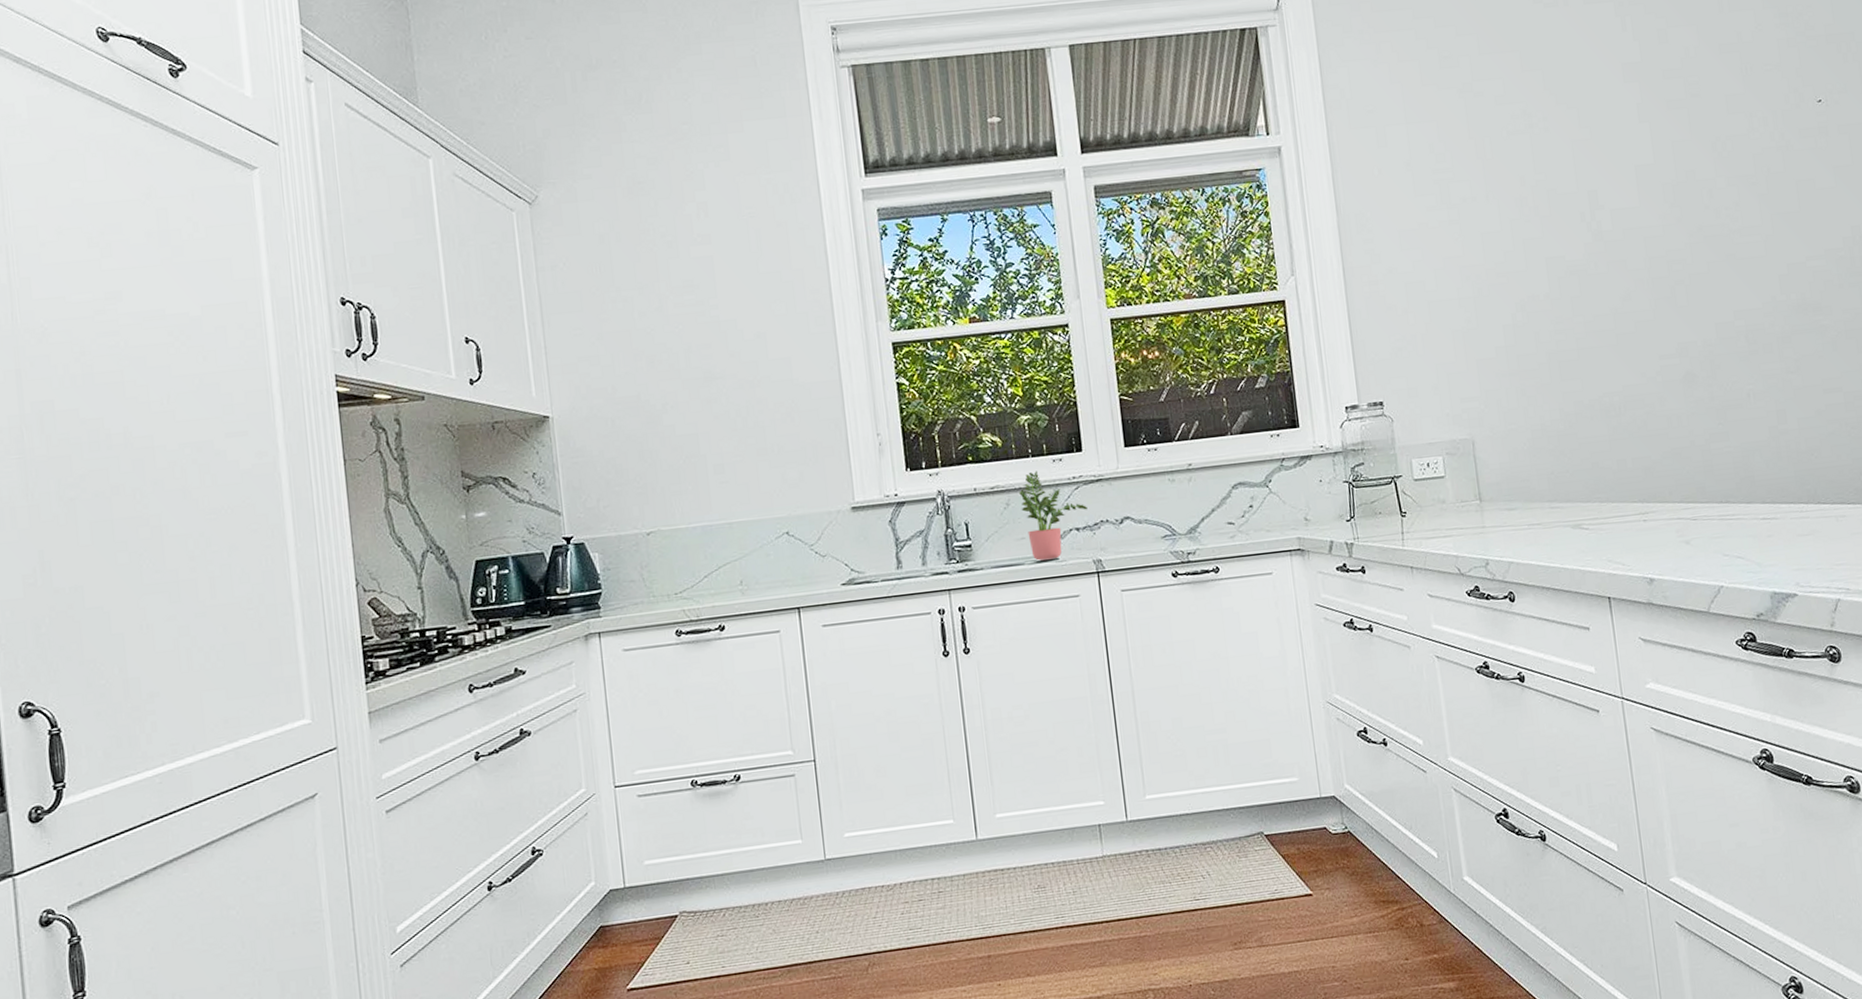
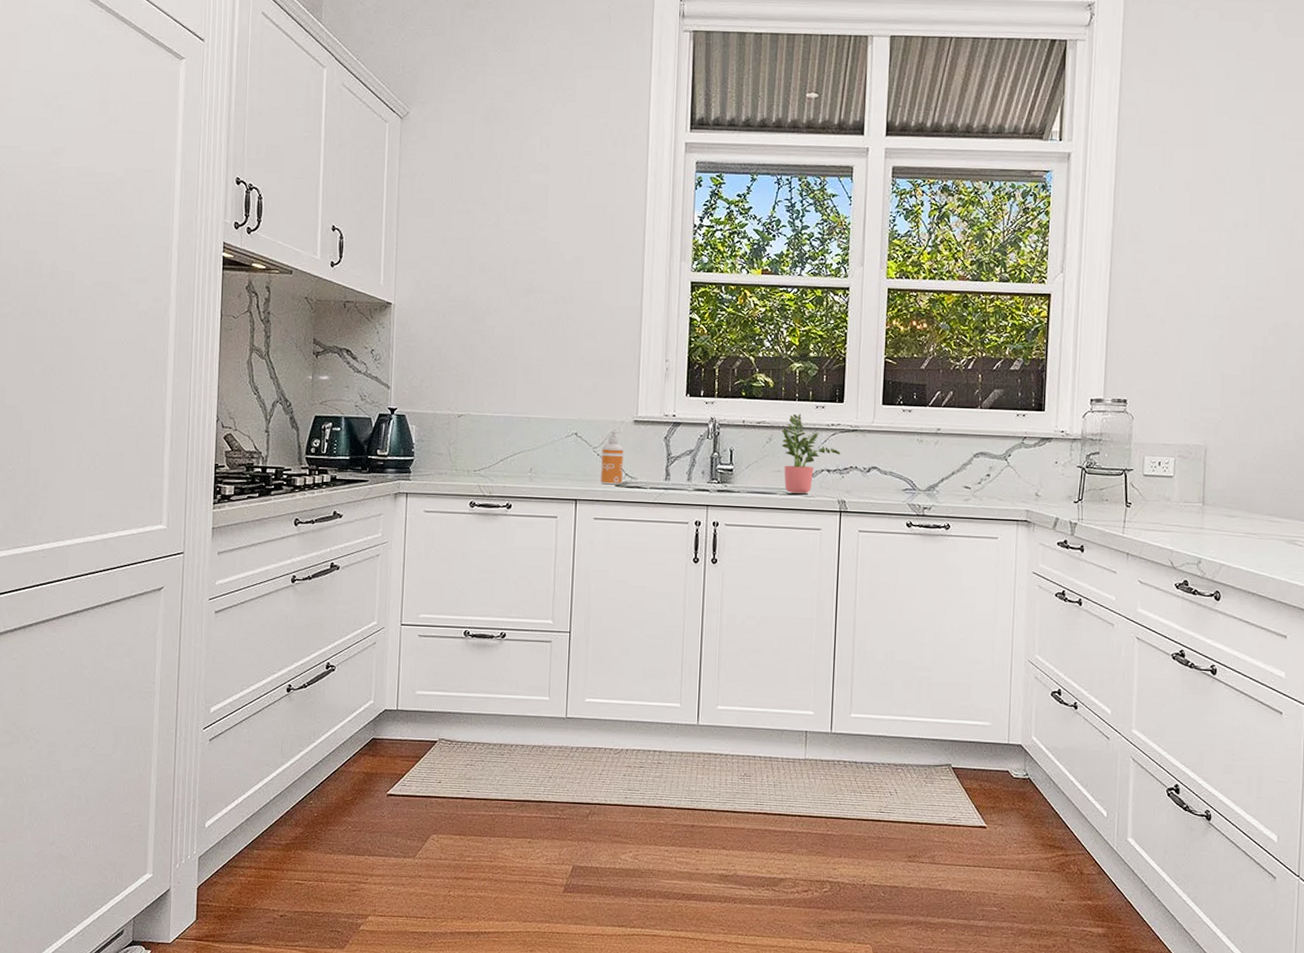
soap dispenser: none [819,522,849,586] -> present [601,431,624,485]

